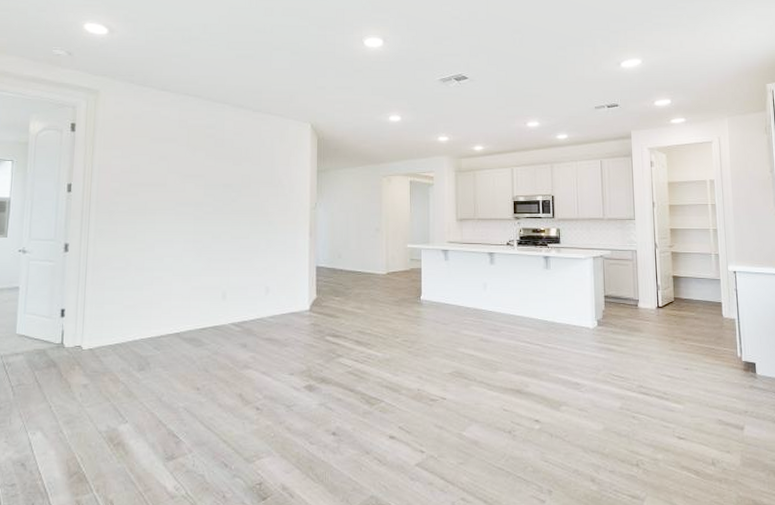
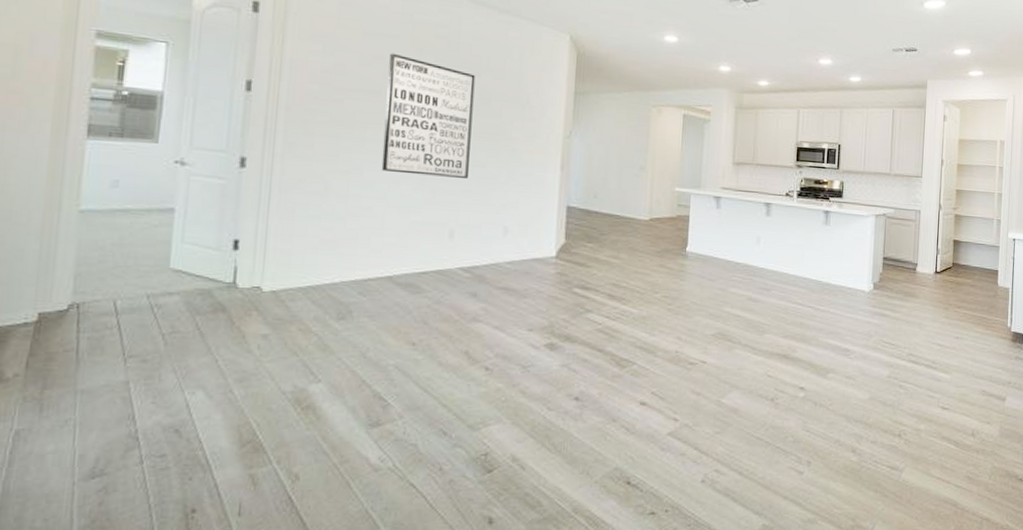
wall art: none [168,152,237,248] -> present [381,53,475,178]

